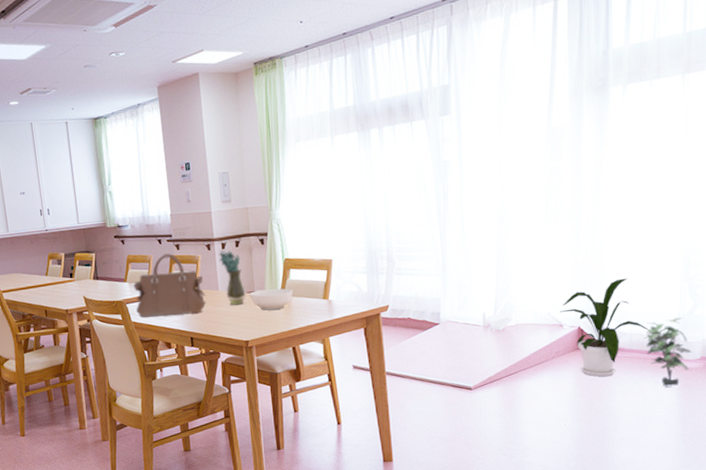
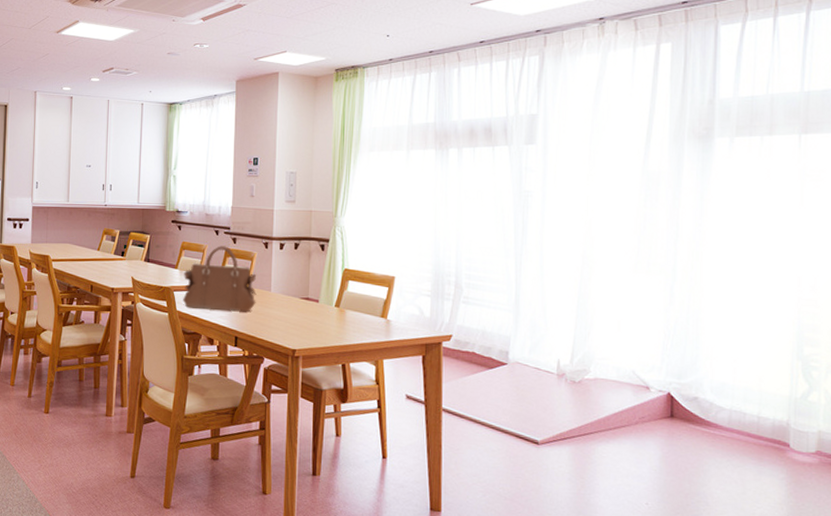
vase: present [219,249,246,306] -> none [276,250,299,310]
bowl: present [249,288,293,311] -> none [303,297,350,321]
house plant: present [560,278,650,377] -> none [647,345,754,456]
potted plant: present [644,317,692,387] -> none [746,399,805,481]

